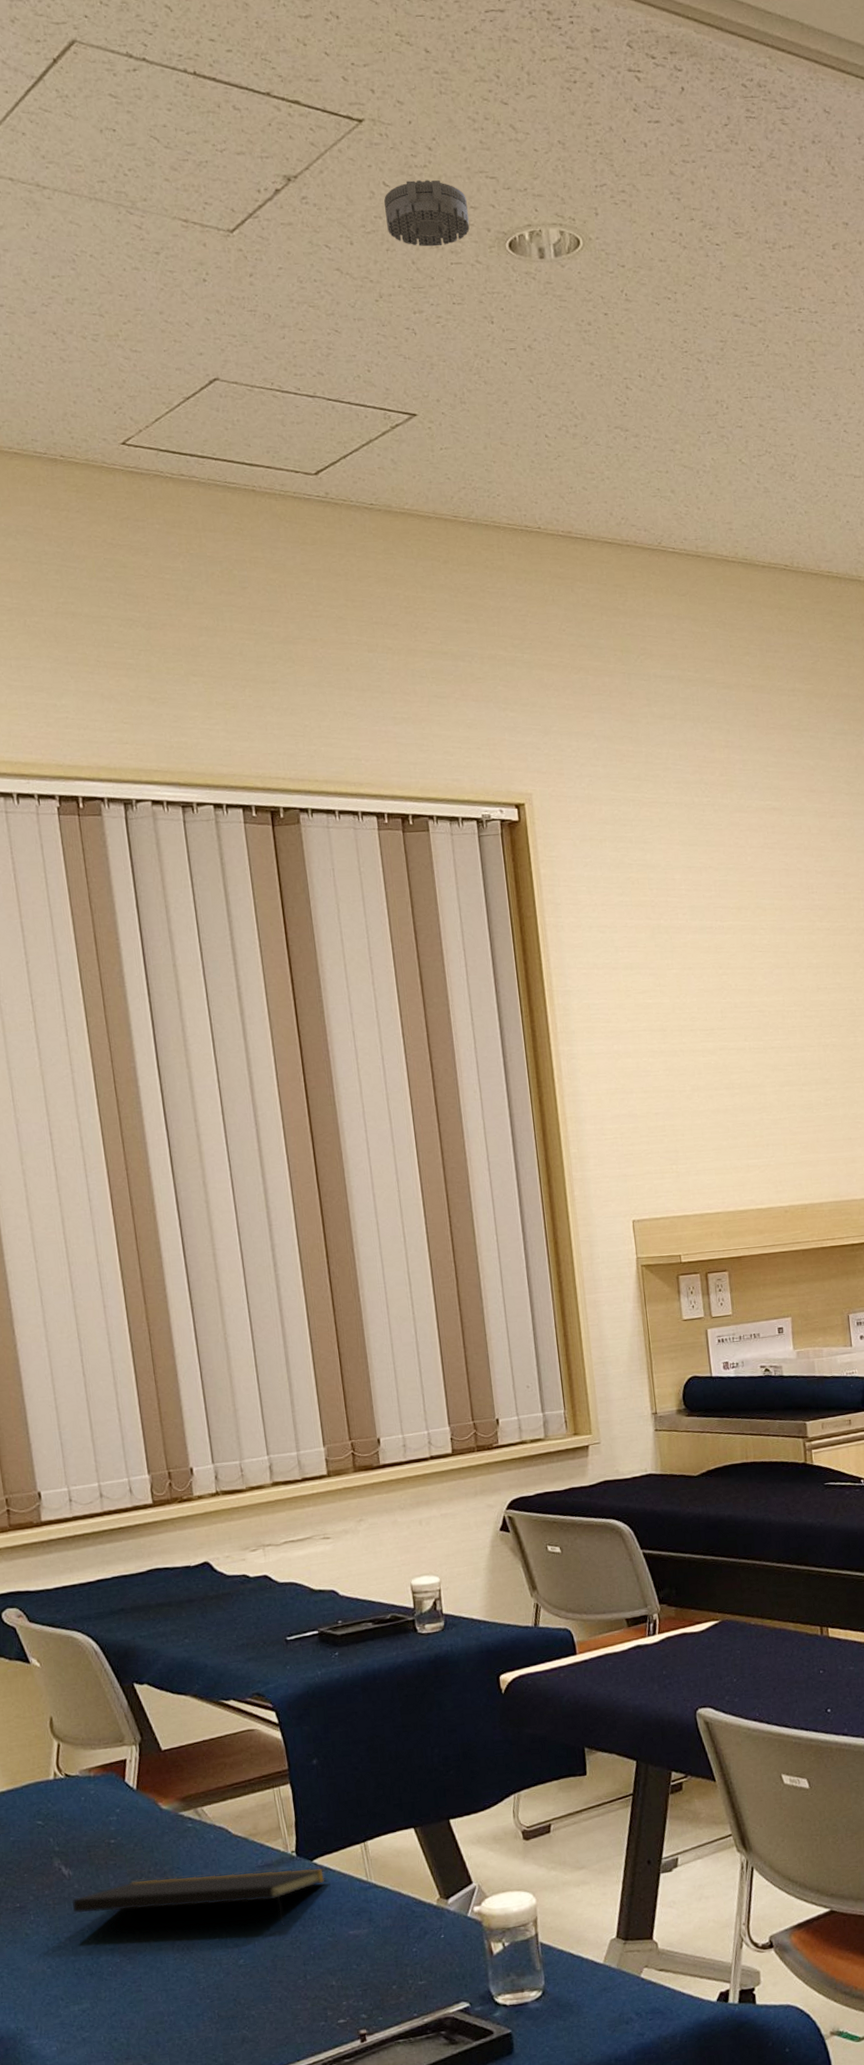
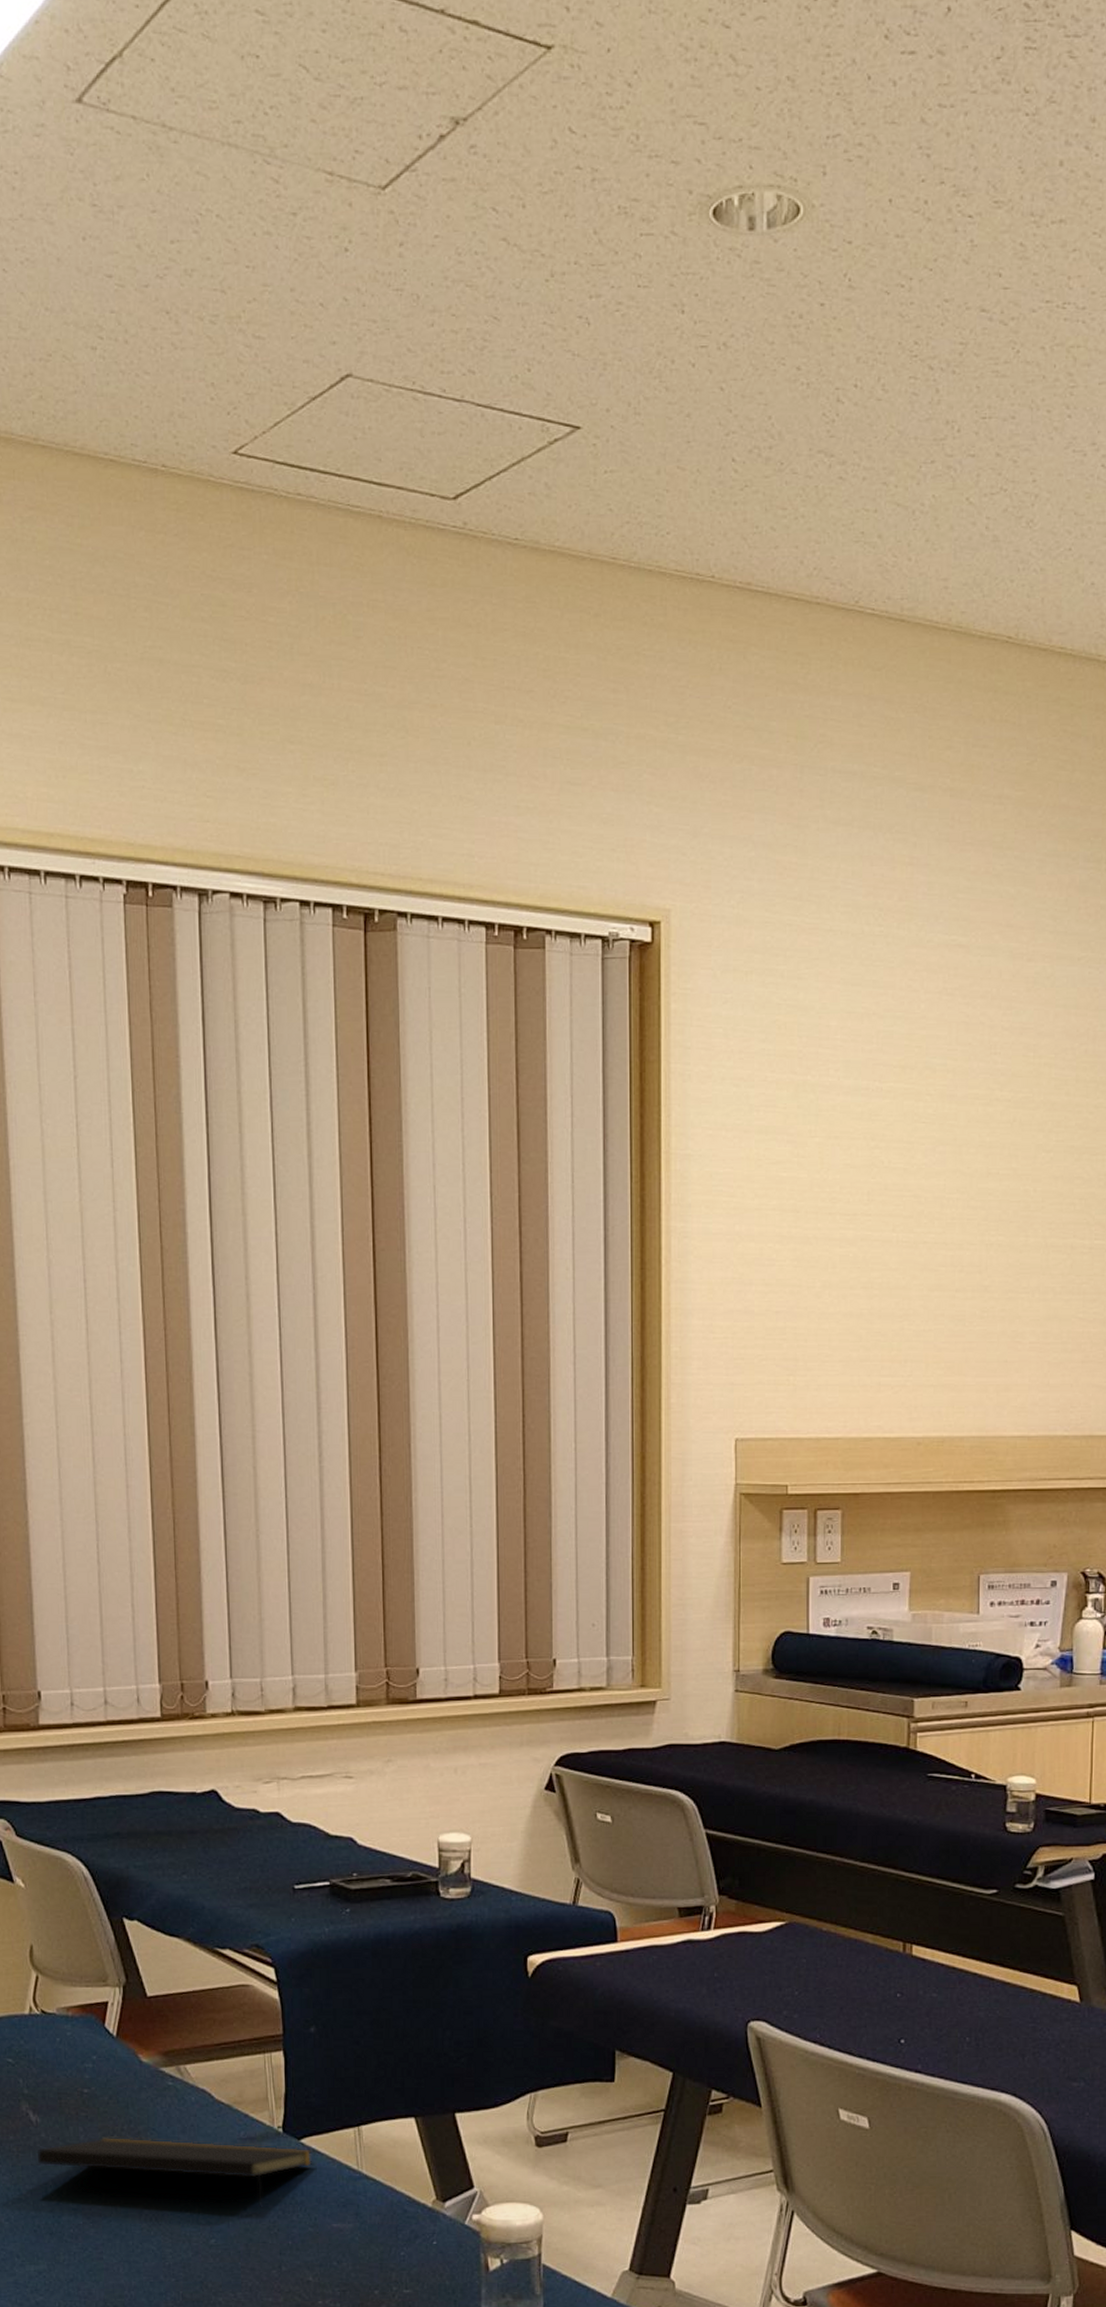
smoke detector: present [384,180,470,247] -> none [568,125,667,213]

